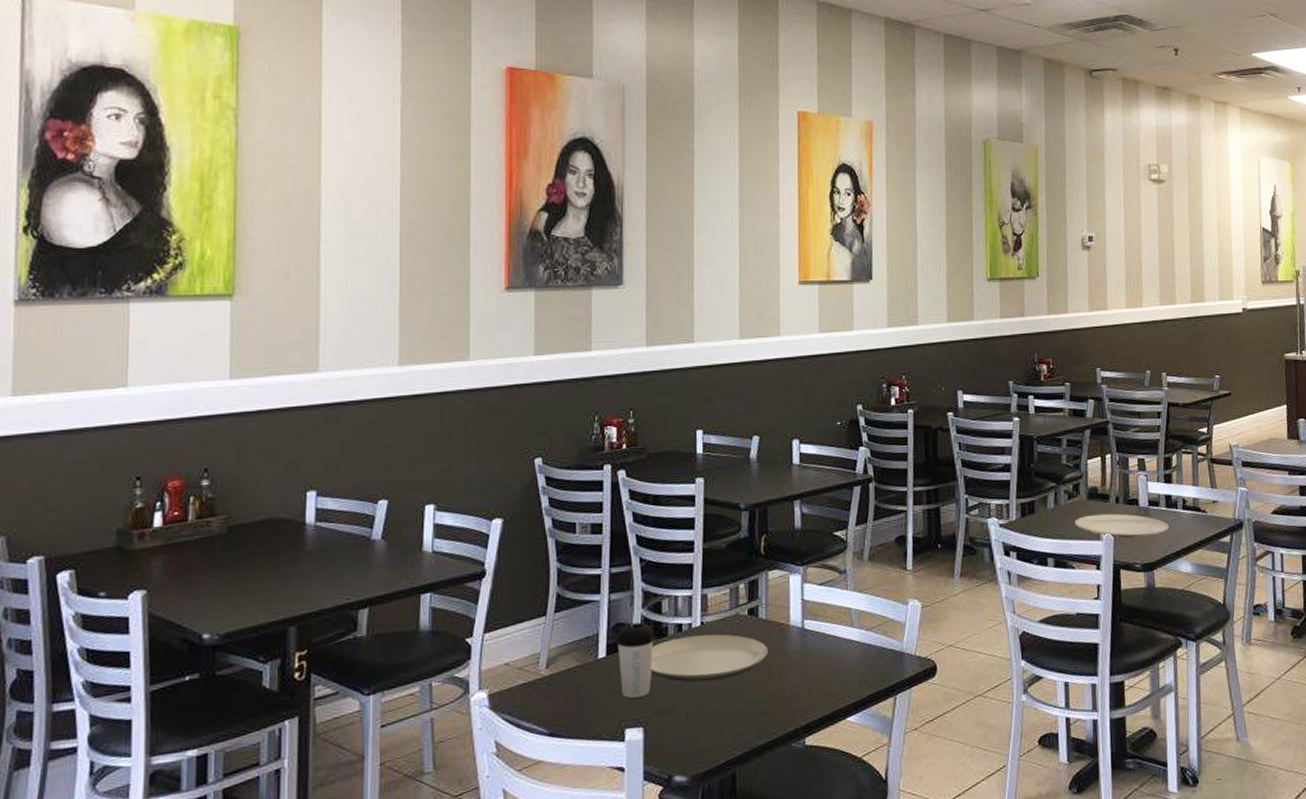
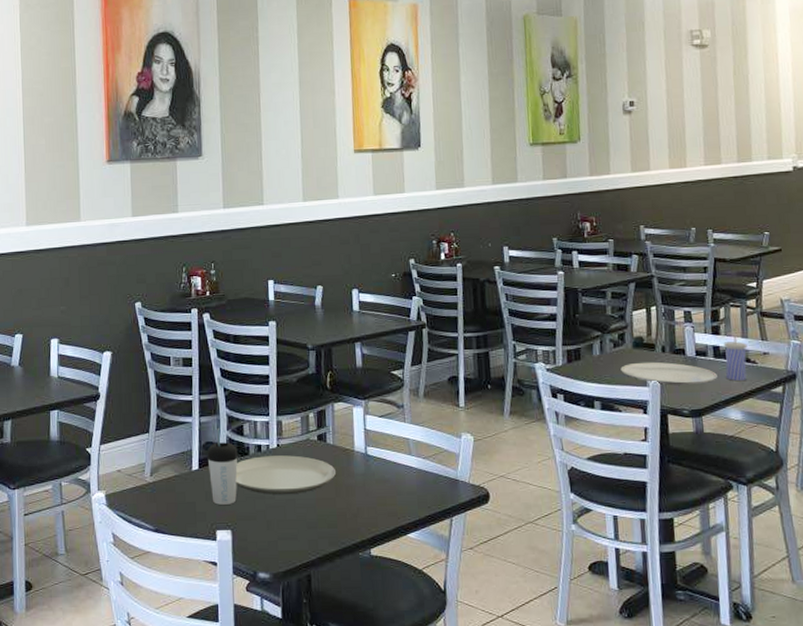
beverage cup: none [1175,480,1198,532] -> present [723,332,748,382]

